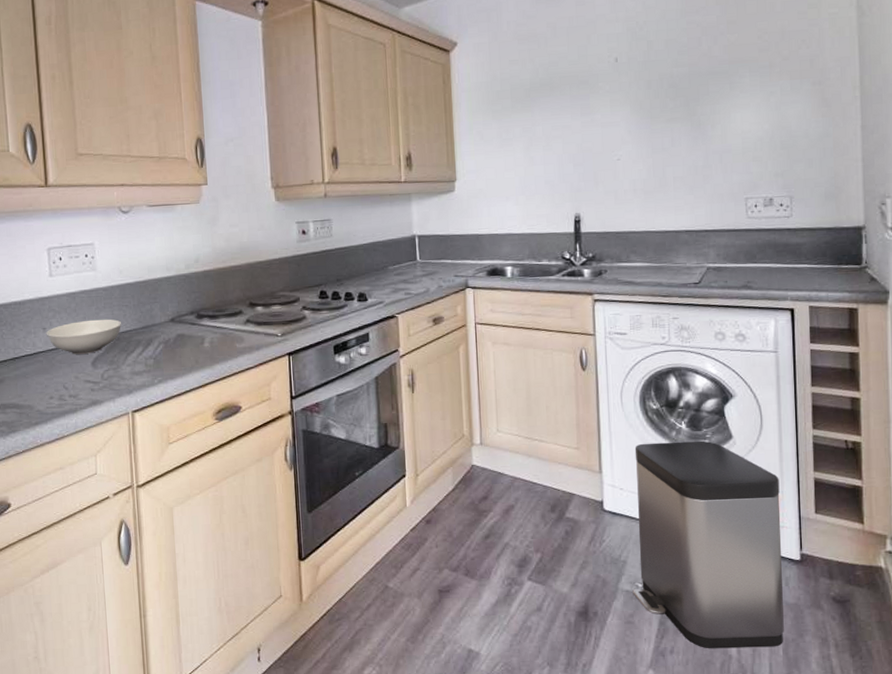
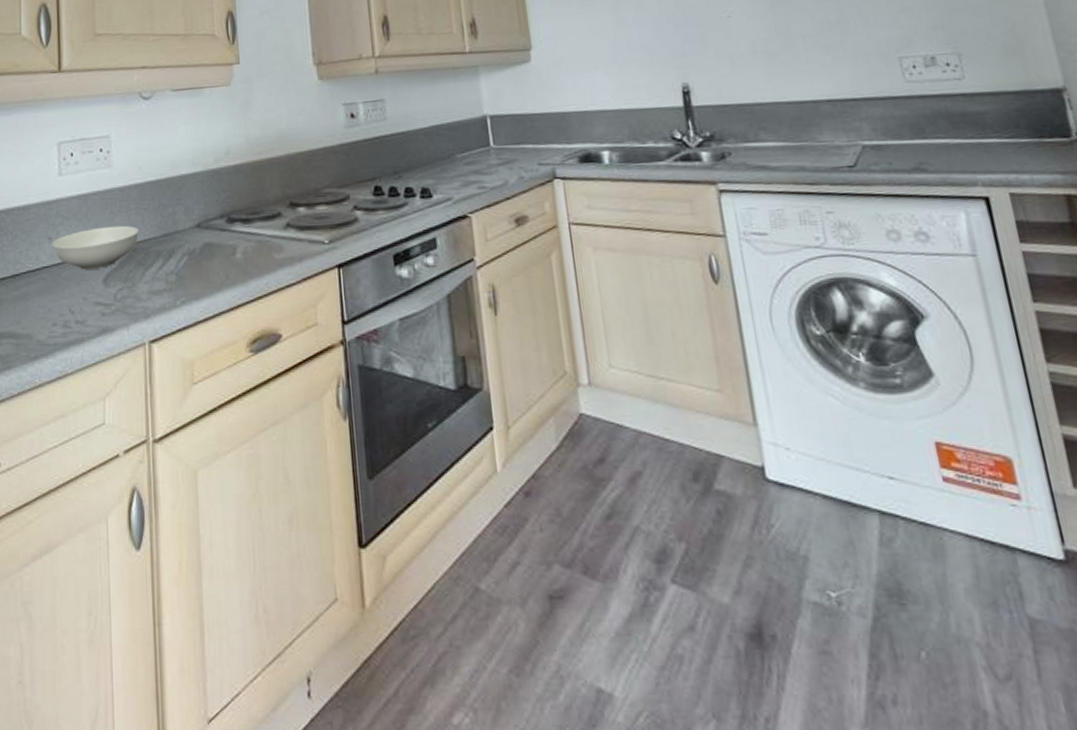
pedal bin: present [632,440,784,649] -> none [798,379,1063,700]

